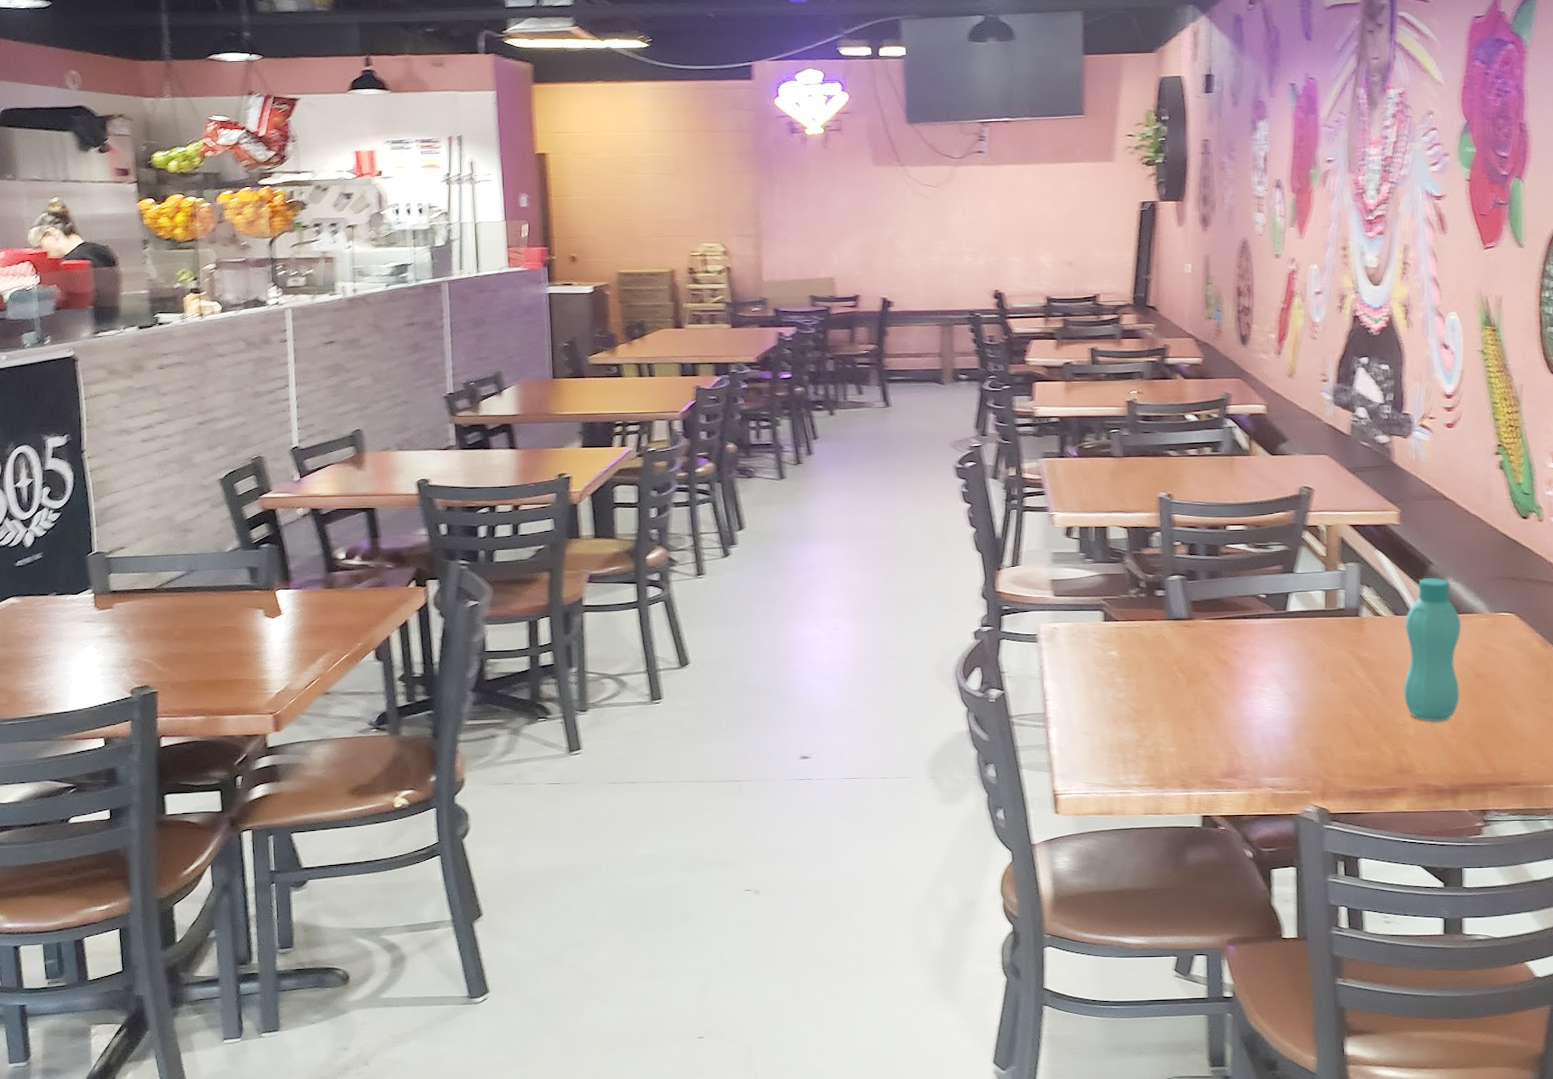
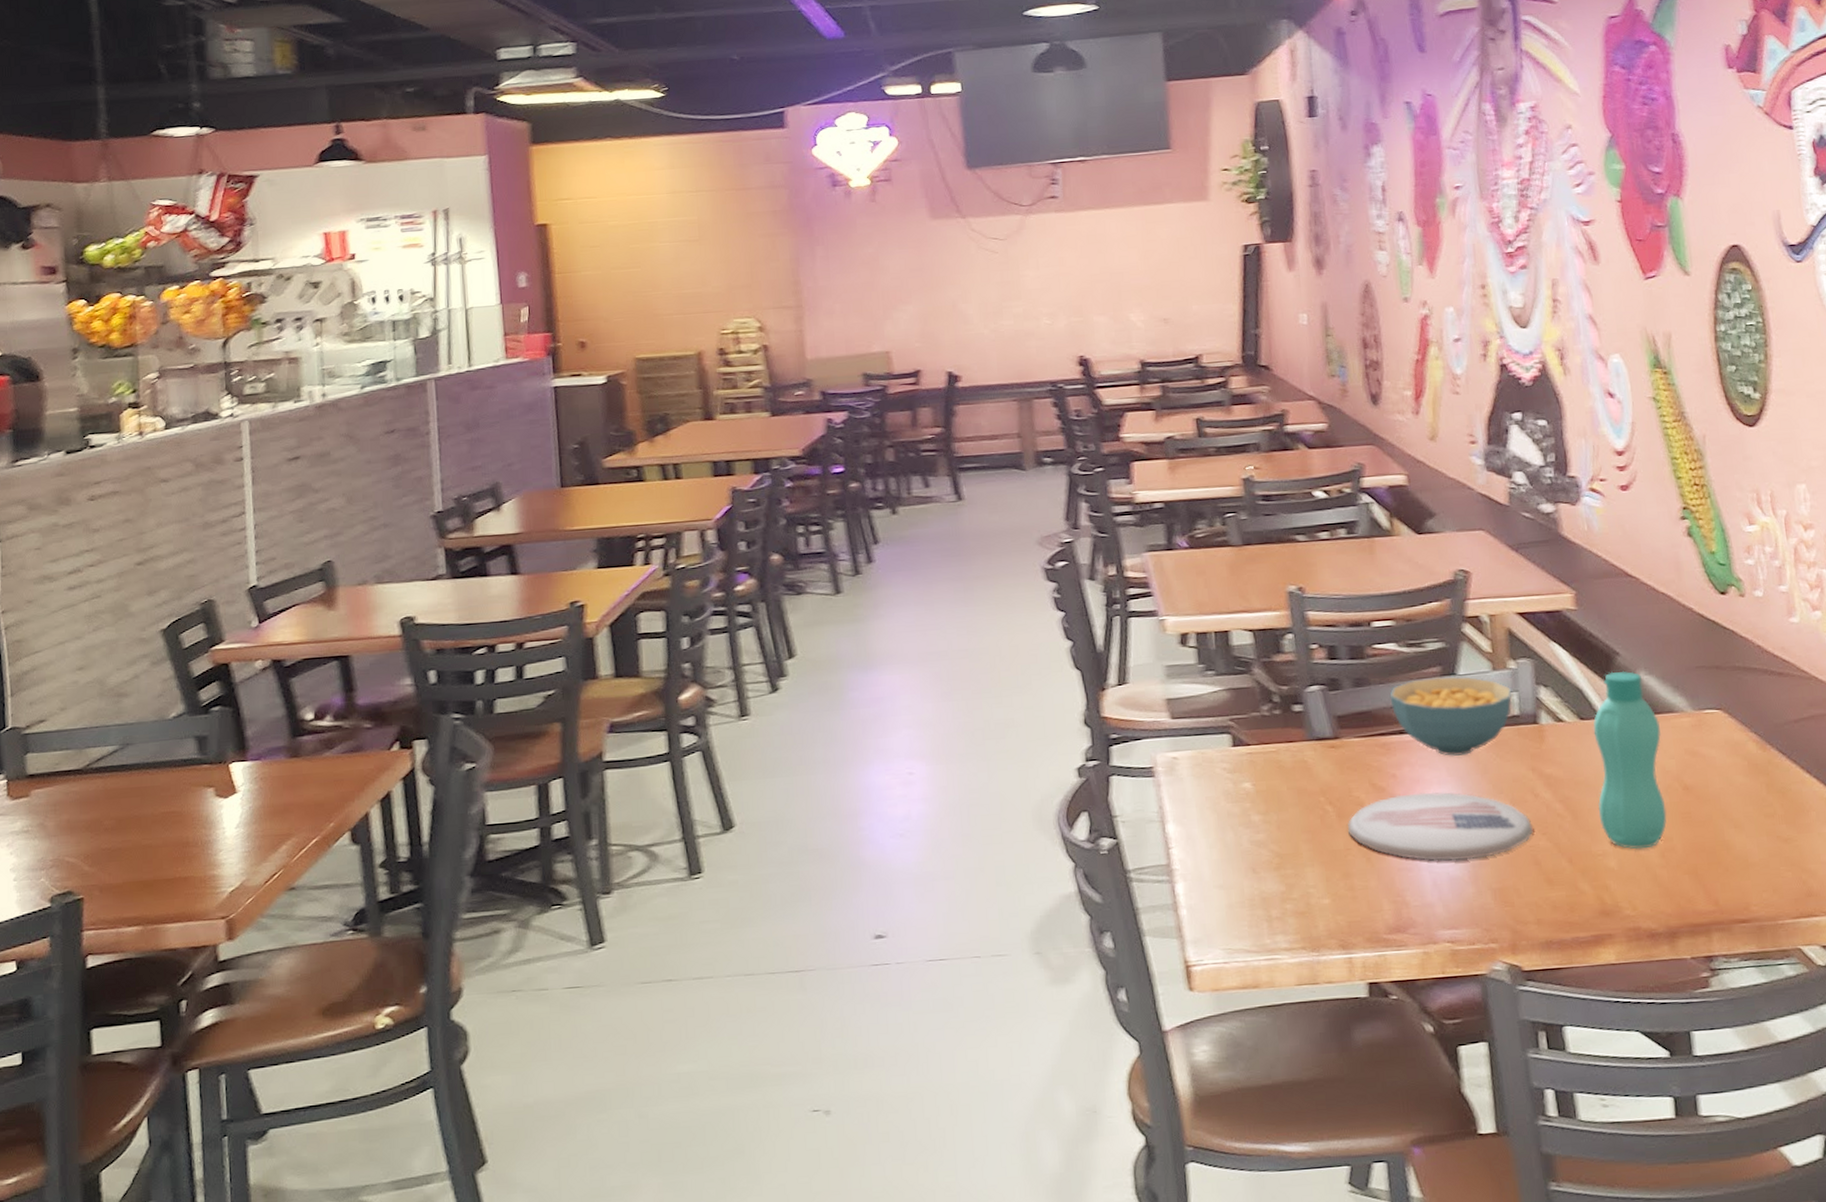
plate: none [1195,667,1349,723] -> present [1348,792,1534,861]
cereal bowl: none [1237,573,1340,639] -> present [1389,676,1512,756]

